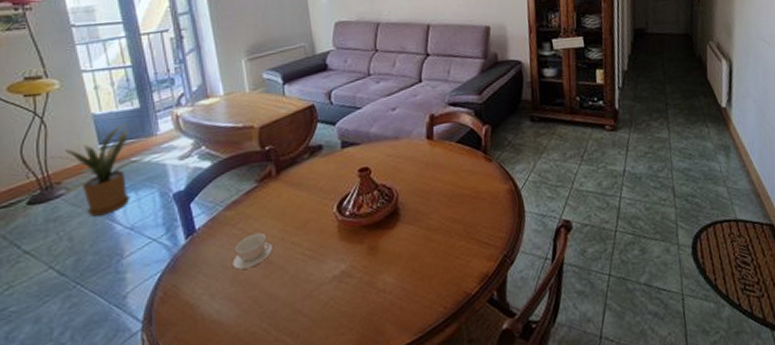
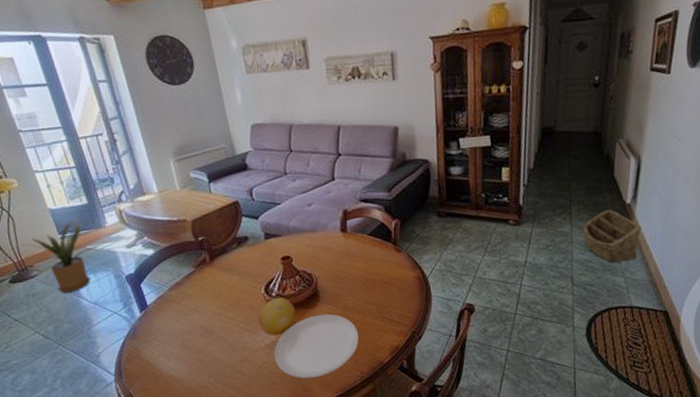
teacup: present [232,232,272,270] -> none [180,309,213,338]
fruit: none [326,216,371,264] -> present [258,297,296,336]
plate: none [343,235,443,319] -> present [274,313,359,379]
basket: none [681,114,740,170] -> present [583,210,642,262]

